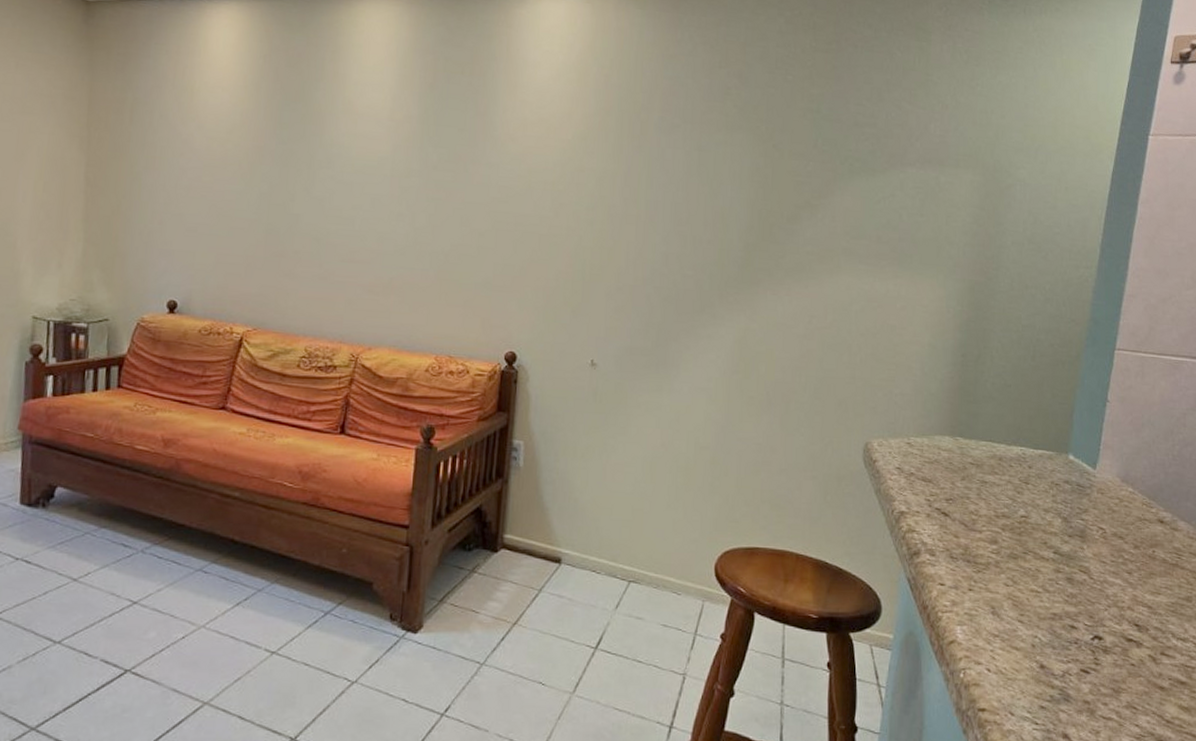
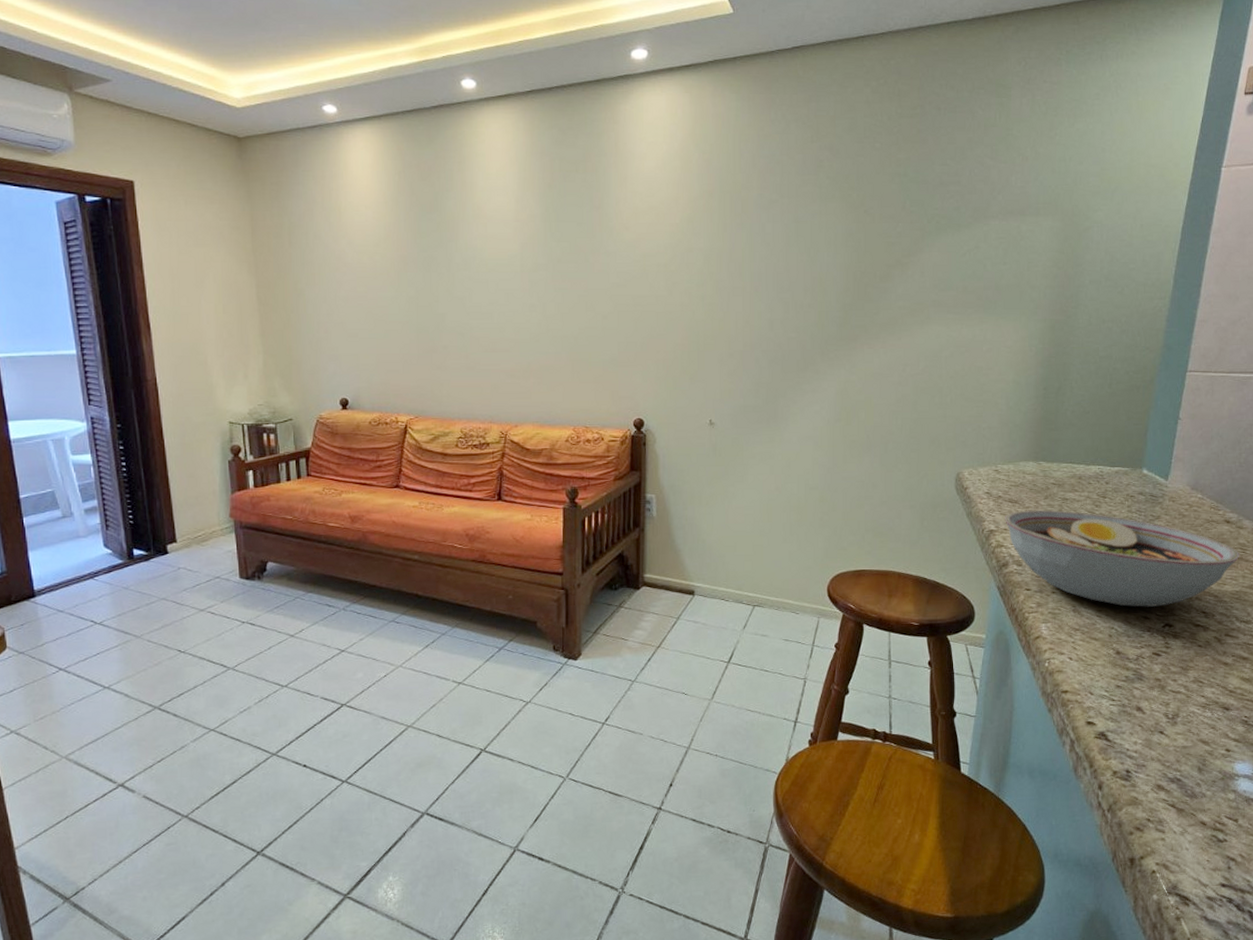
bowl: none [917,491,1175,615] -> present [1005,510,1240,607]

